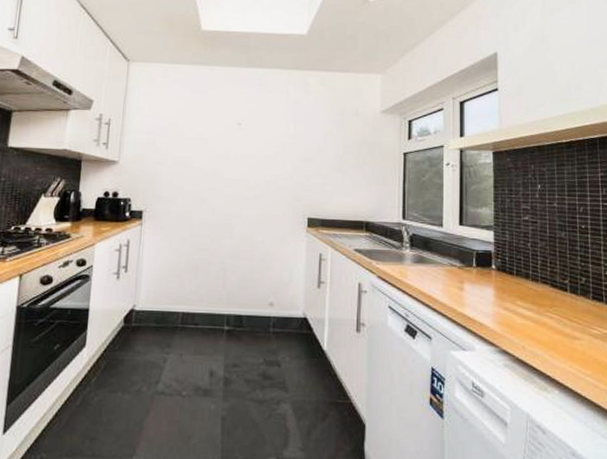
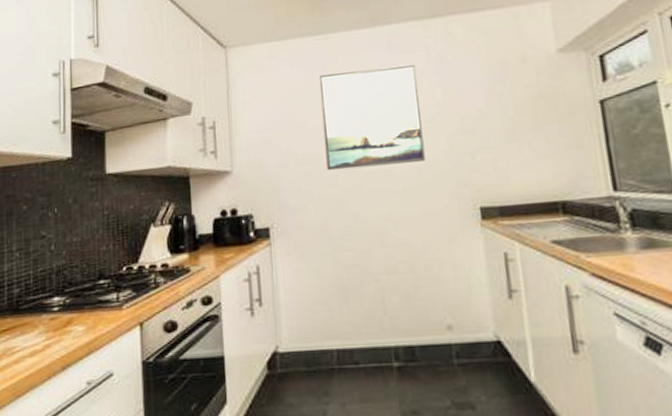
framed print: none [197,97,278,177] -> present [319,64,426,171]

